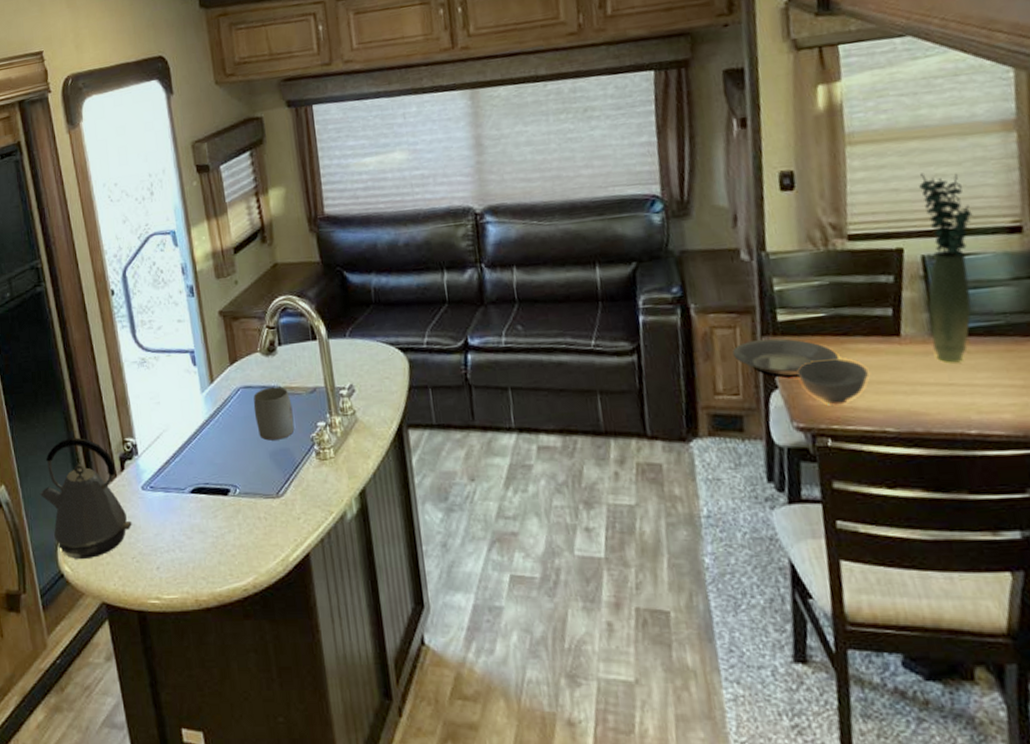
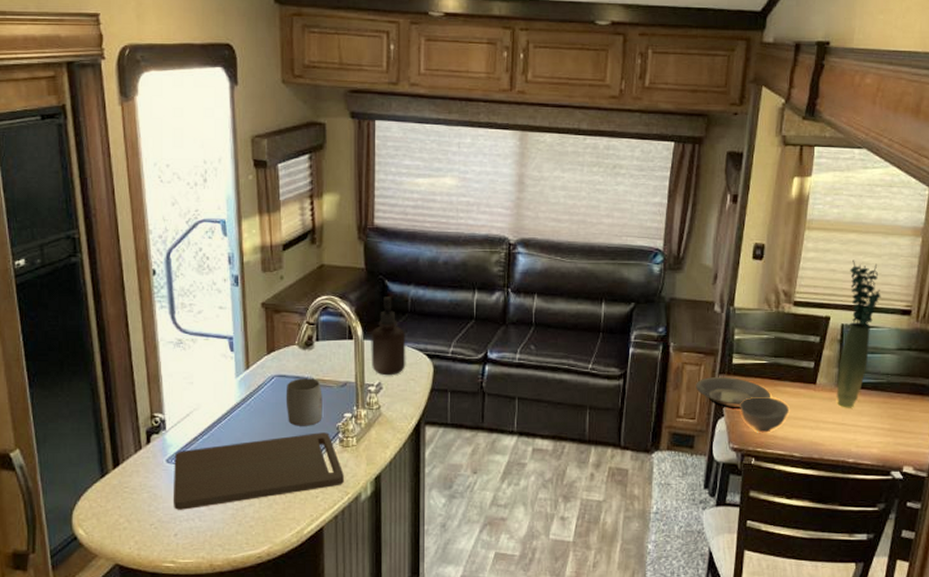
kettle: present [39,437,132,560] -> none [57,409,153,524]
cutting board: none [149,445,327,541] -> present [174,432,345,510]
soap dispenser: none [335,287,378,376] -> present [371,295,406,375]

